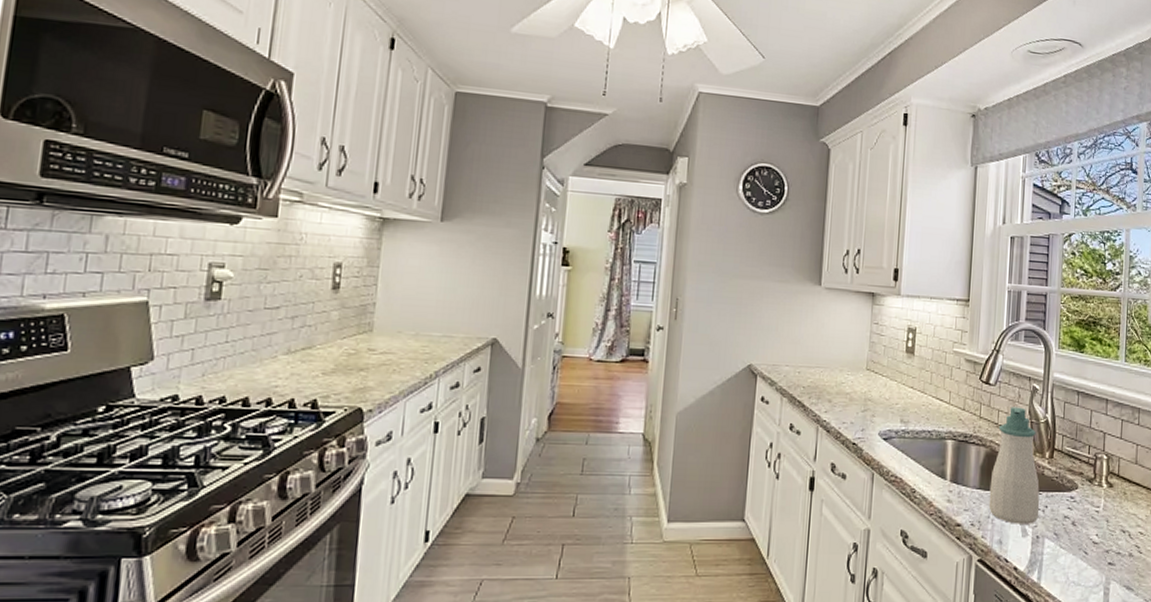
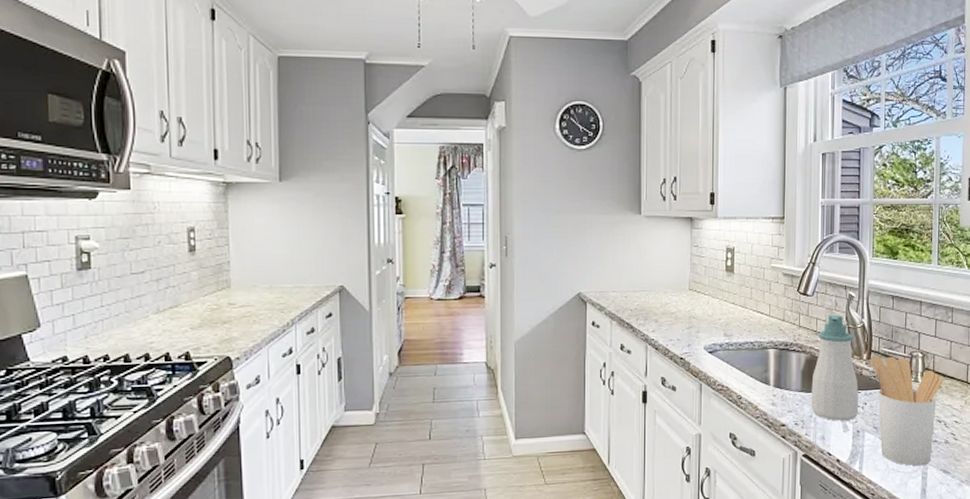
utensil holder: none [1052,454,1129,580] -> present [870,355,944,467]

